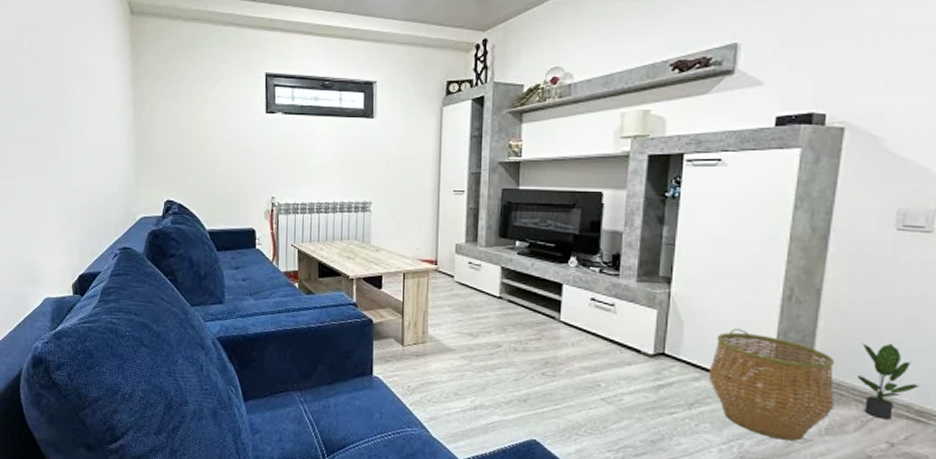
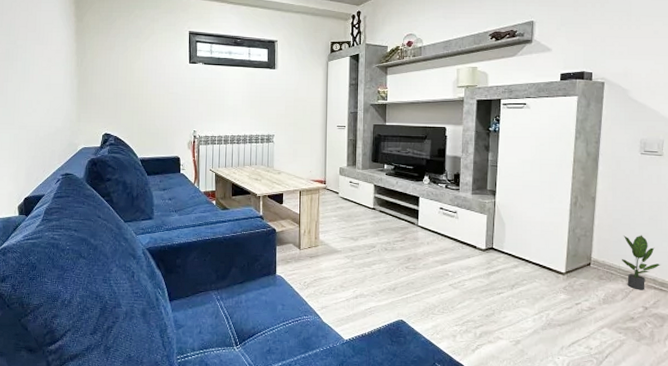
basket: present [708,329,834,441] -> none [524,228,608,309]

